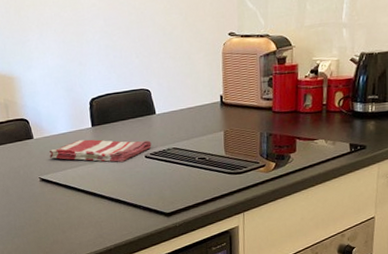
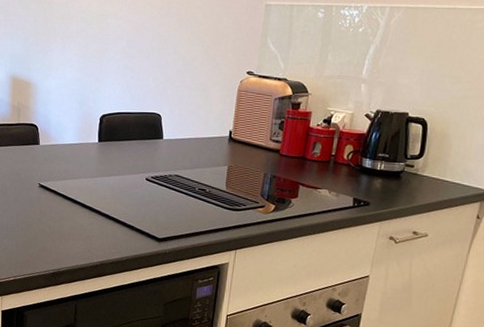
dish towel: present [48,139,152,163] -> none [51,153,154,182]

